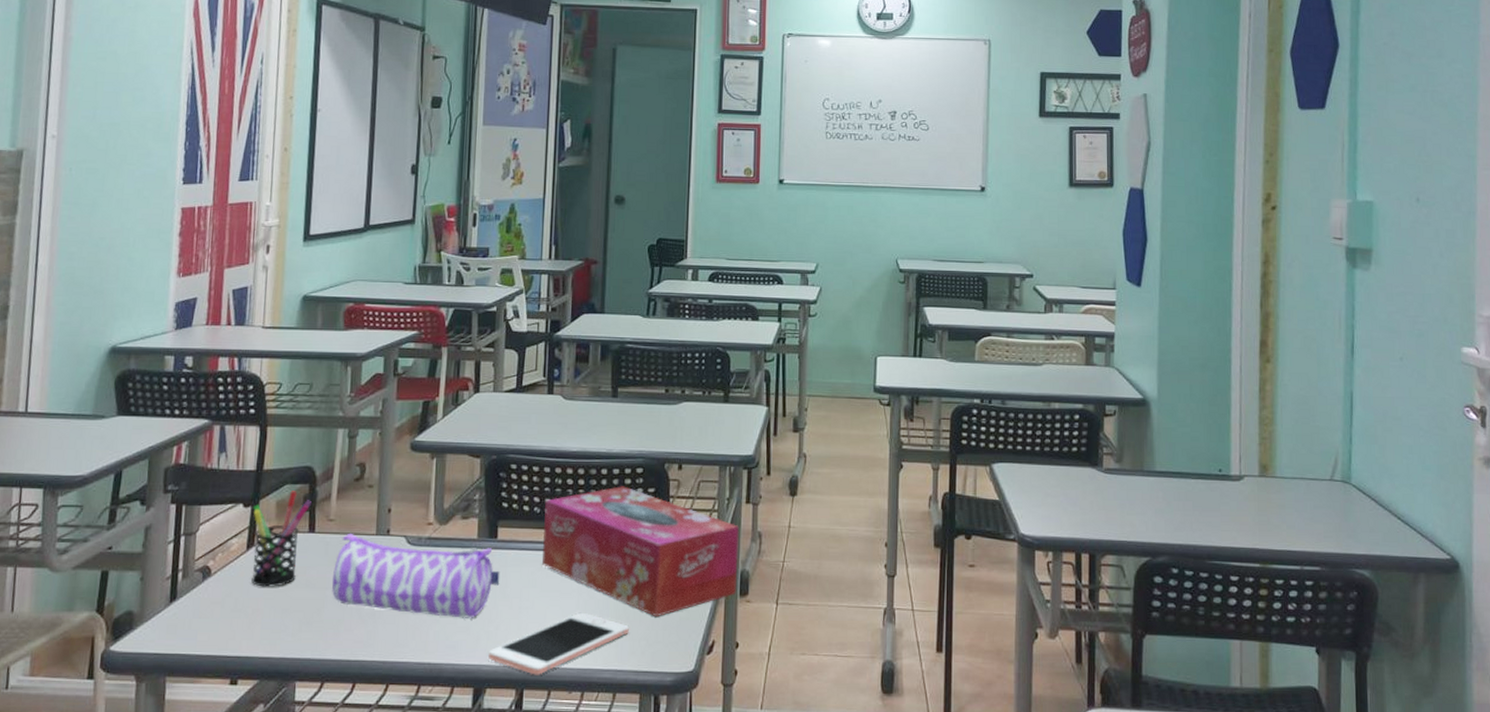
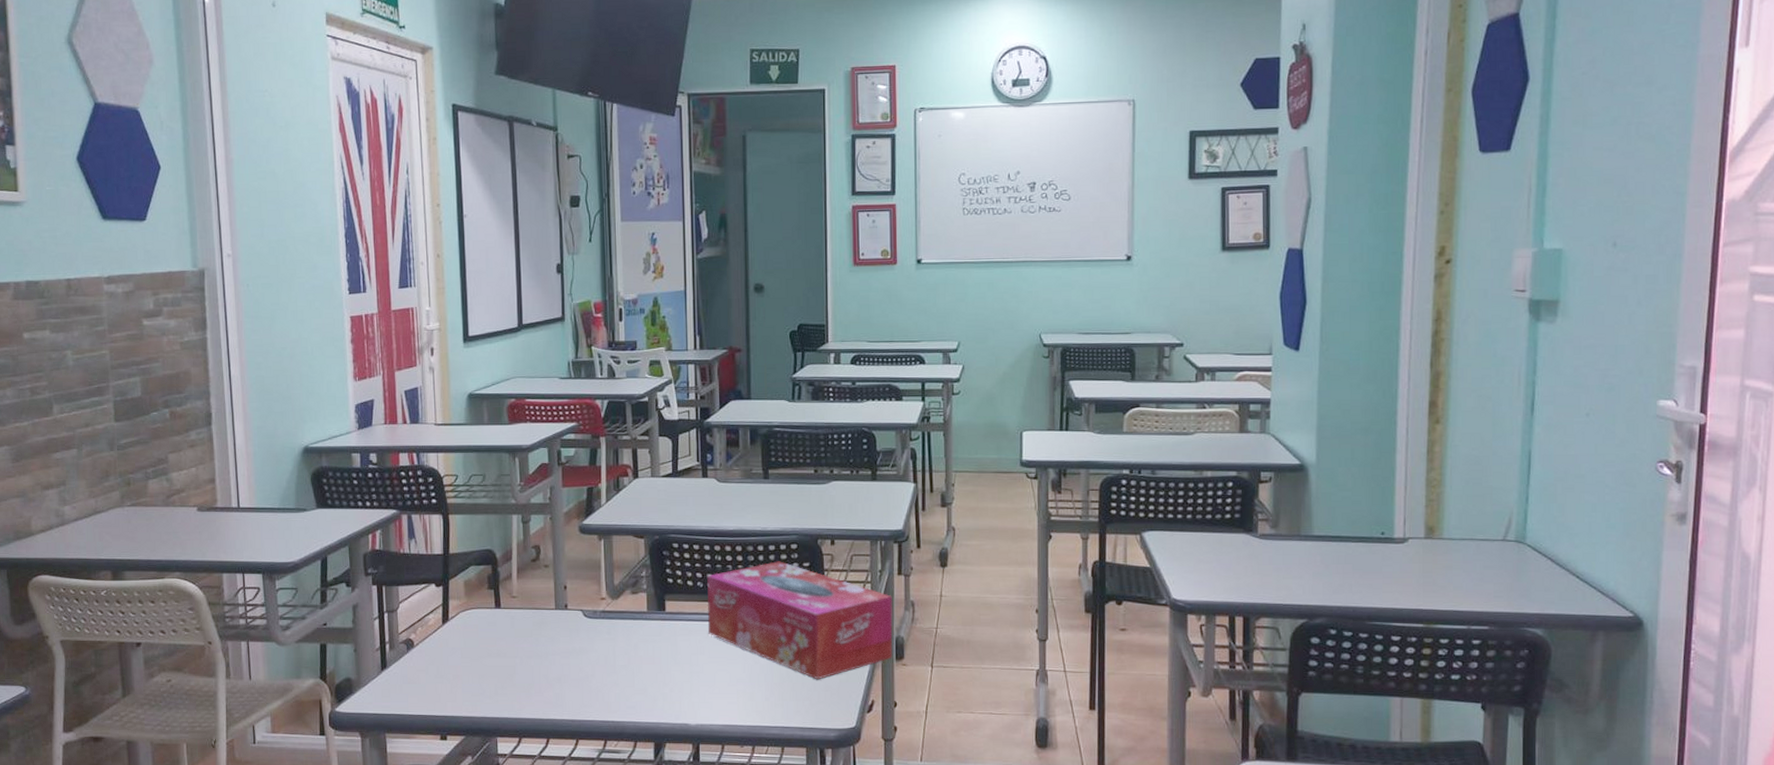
pen holder: present [251,491,311,587] -> none [444,571,495,656]
pencil case: present [332,533,500,618] -> none [520,608,671,682]
cell phone: present [488,612,629,675] -> none [665,676,793,732]

